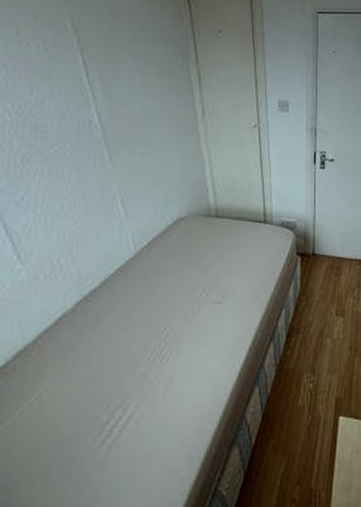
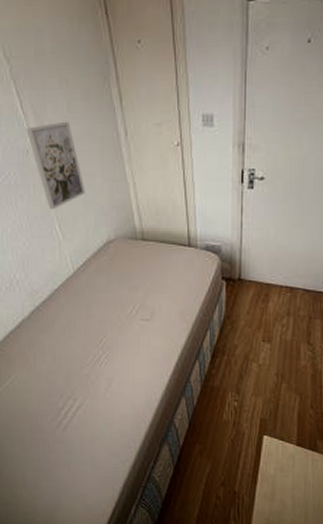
wall art: none [91,95,156,185] -> present [26,121,85,210]

